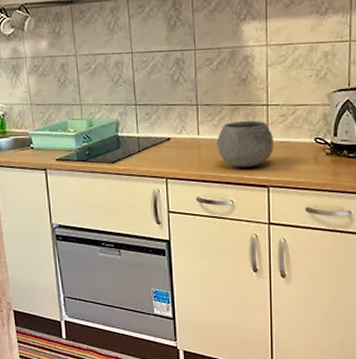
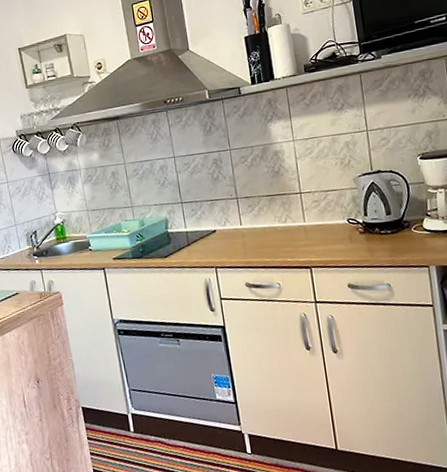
bowl: present [216,120,273,168] -> none [258,207,311,253]

